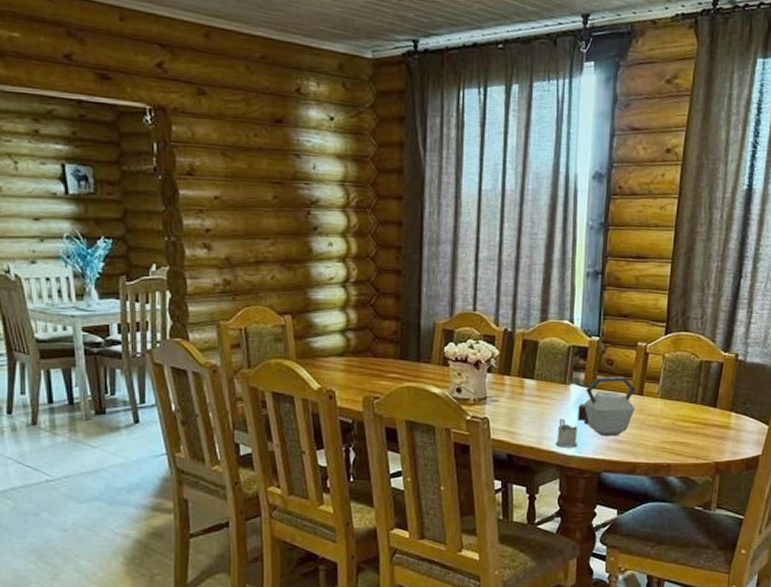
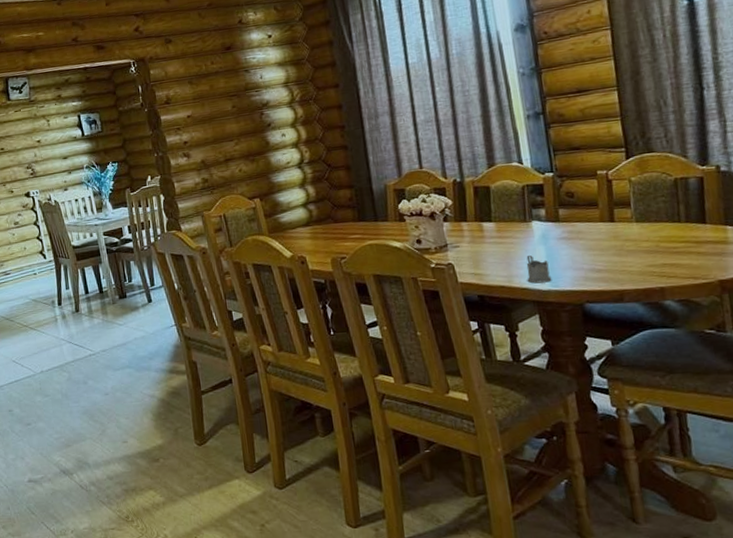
kettle: present [578,377,635,437] -> none [544,207,609,268]

